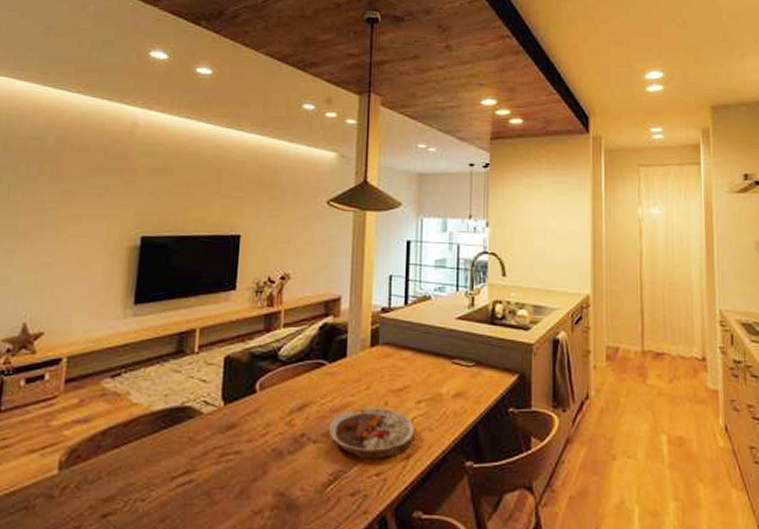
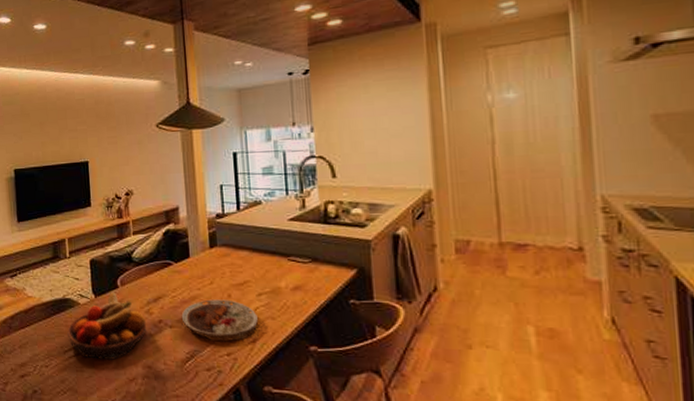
fruit bowl: none [179,398,285,487] -> present [67,292,146,360]

